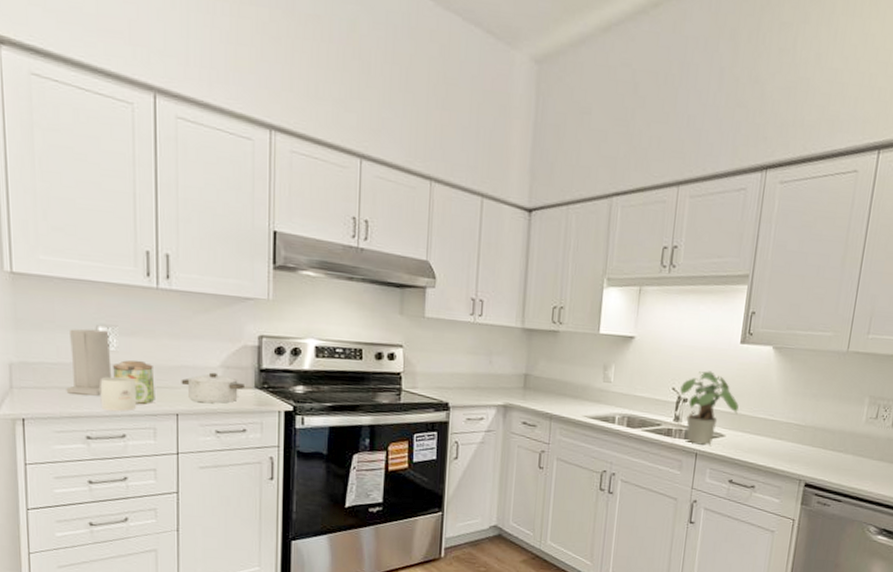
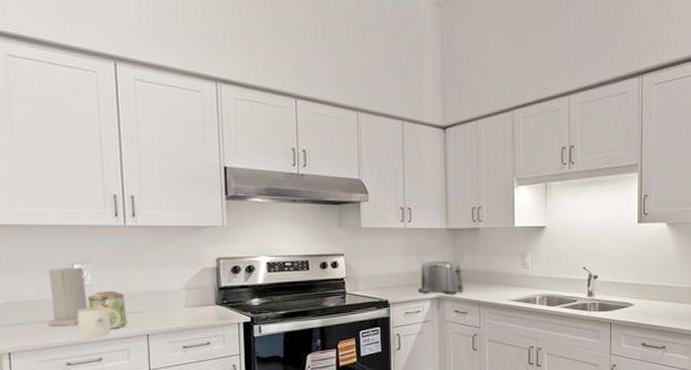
cooking pot: present [181,372,244,404] -> none [149,294,206,323]
toaster: none [483,363,536,405] -> present [418,261,464,296]
potted plant: present [680,371,739,445] -> none [590,249,643,315]

